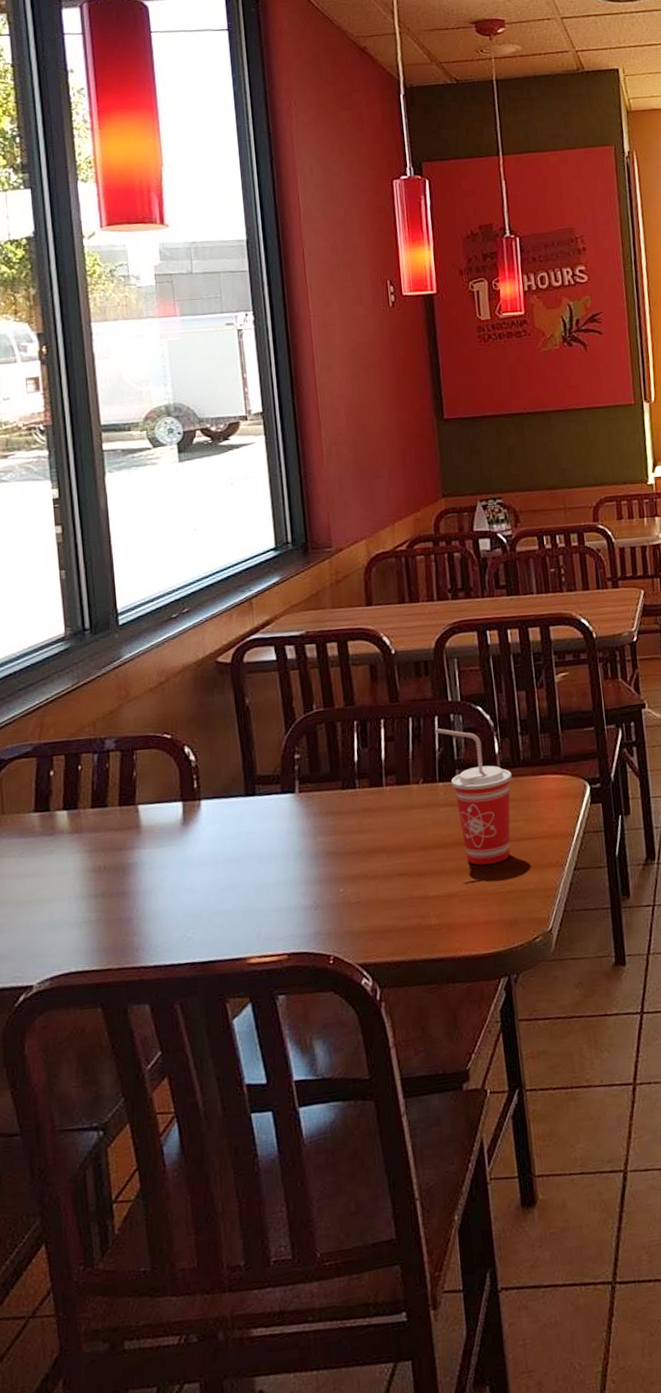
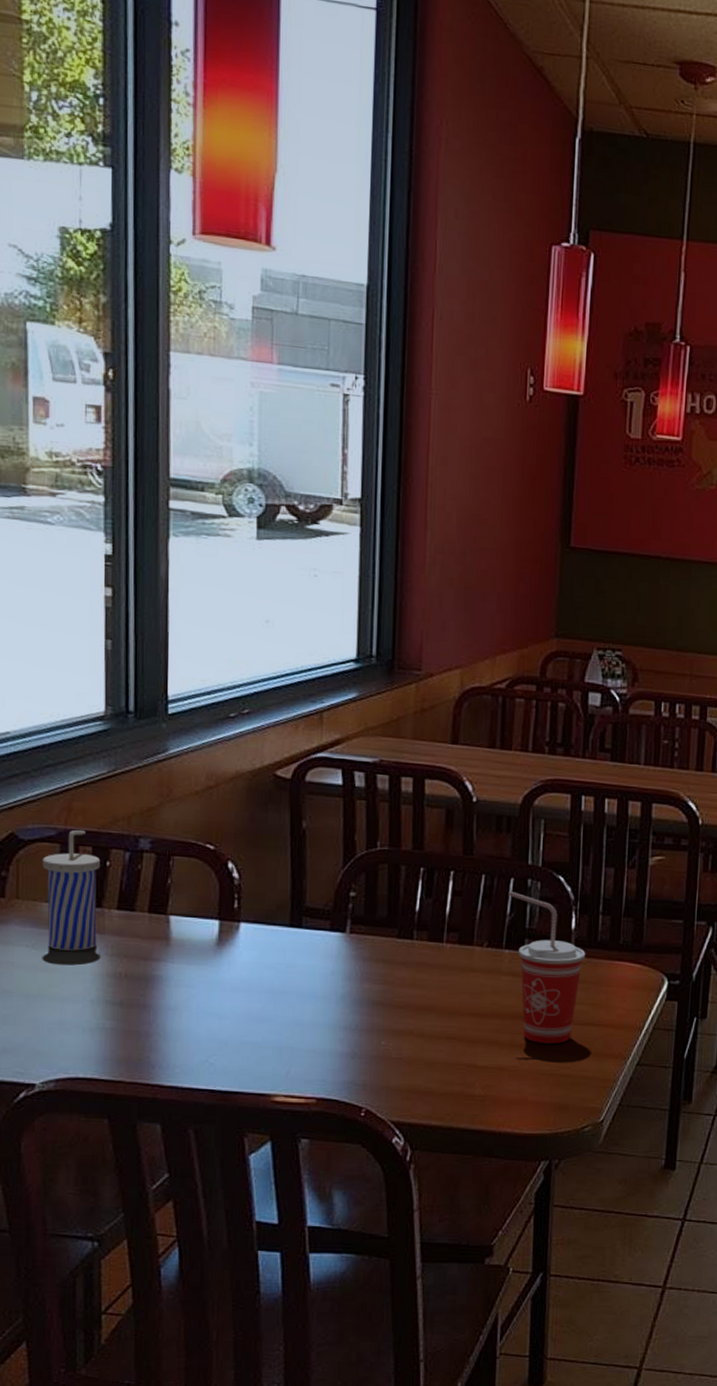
beverage cup: none [21,741,76,855] -> present [42,829,101,951]

